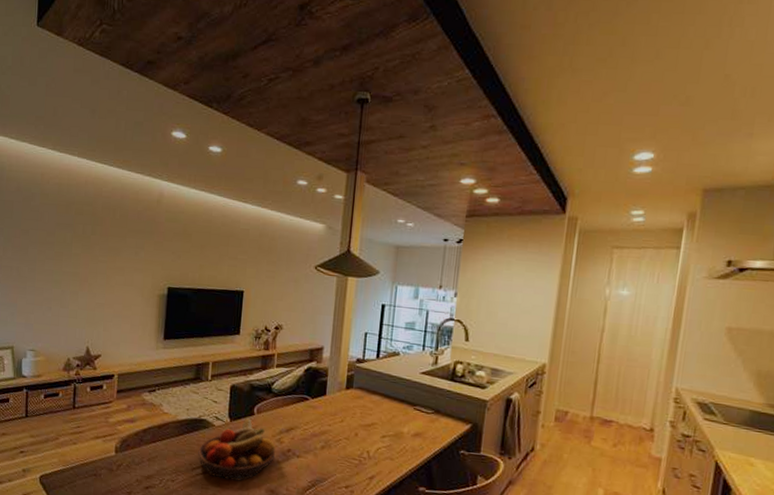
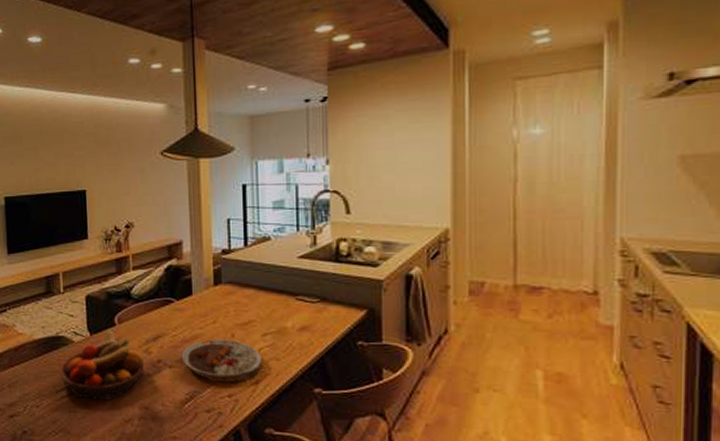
plate: none [309,435,379,476] -> present [181,339,263,383]

